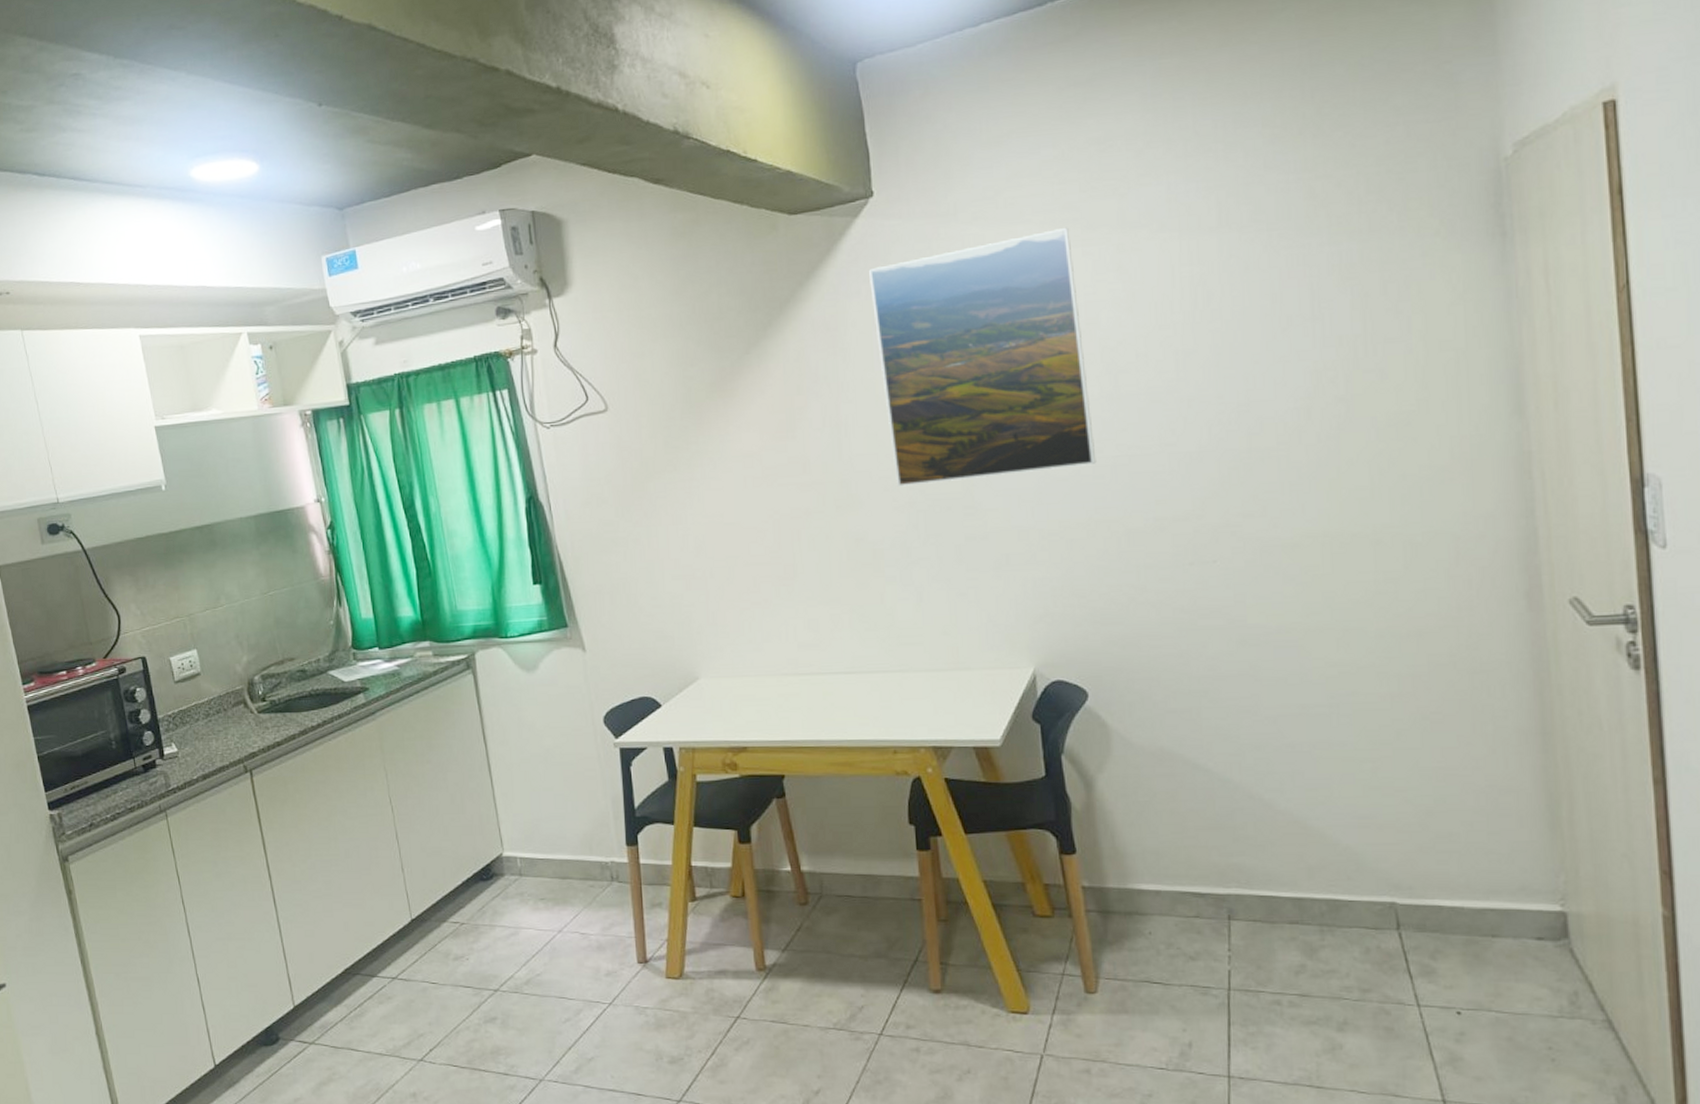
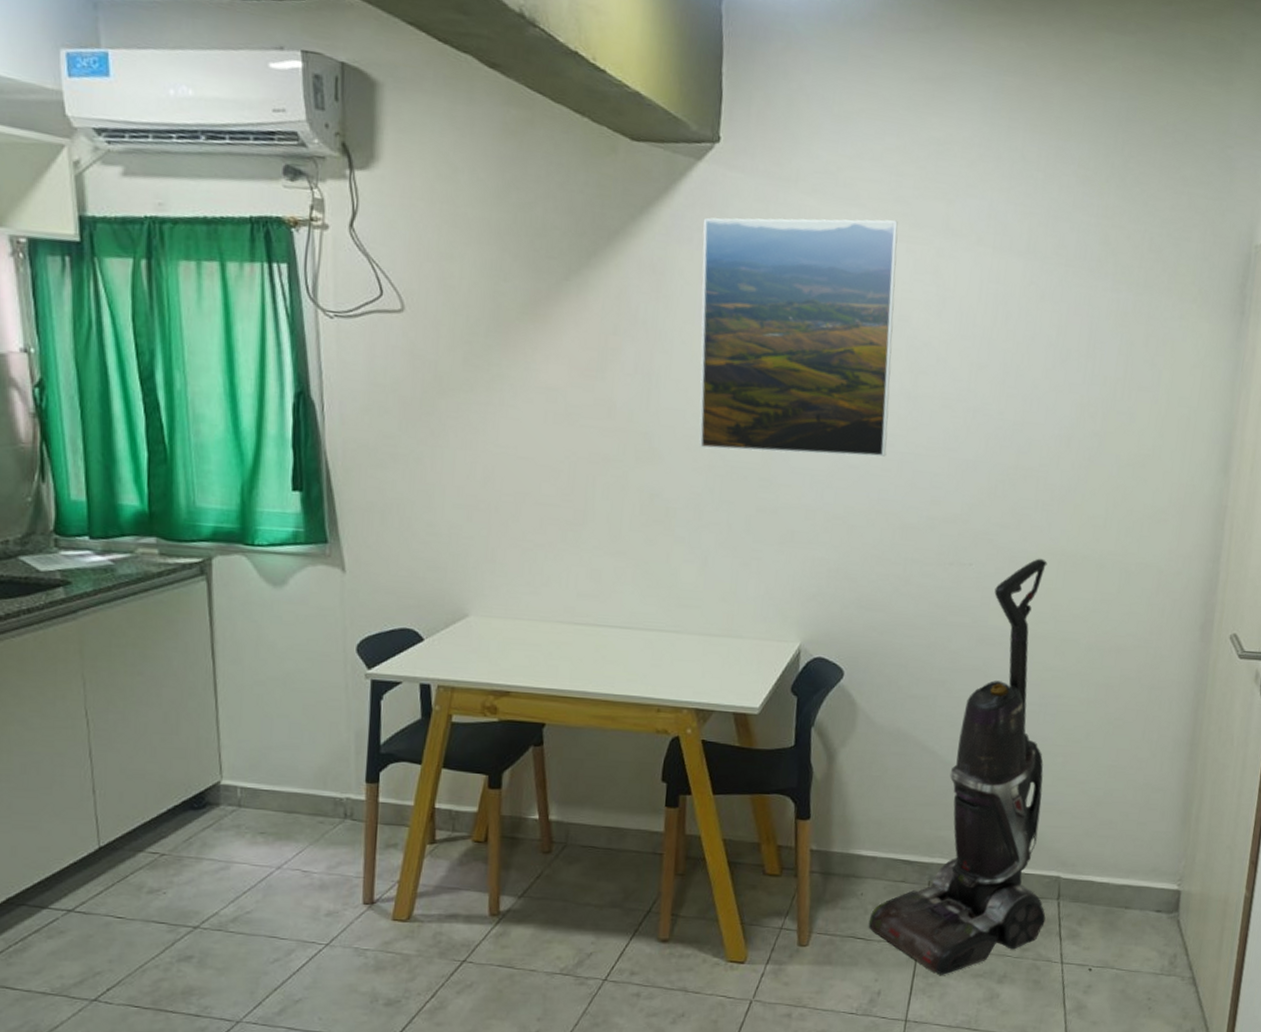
vacuum cleaner: none [1163,543,1386,1023] -> present [868,558,1048,975]

